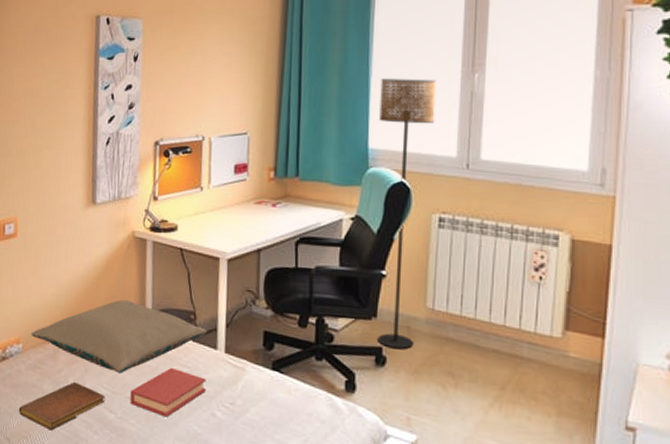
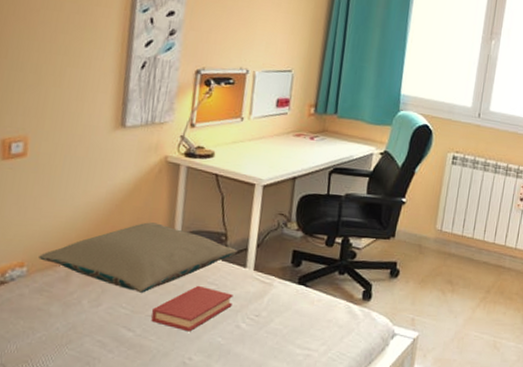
notebook: present [18,382,106,431] -> none [18,304,124,353]
floor lamp: present [378,78,436,350] -> none [394,35,462,264]

